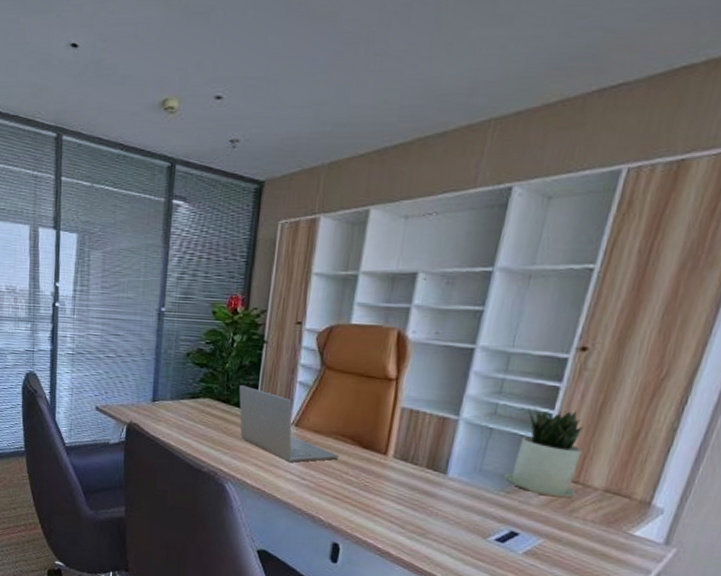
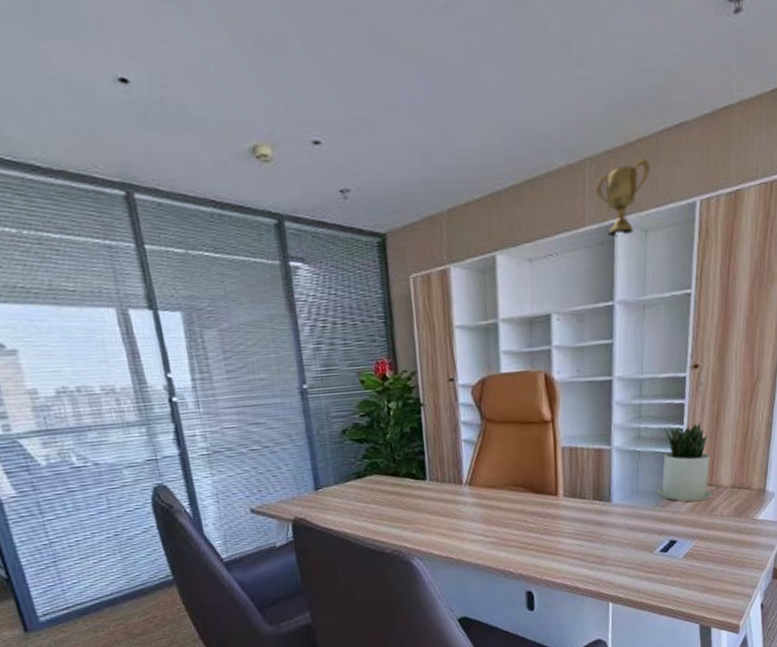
laptop: present [239,385,340,462] -> none [405,454,516,523]
trophy cup: none [496,121,570,201] -> present [595,159,650,237]

